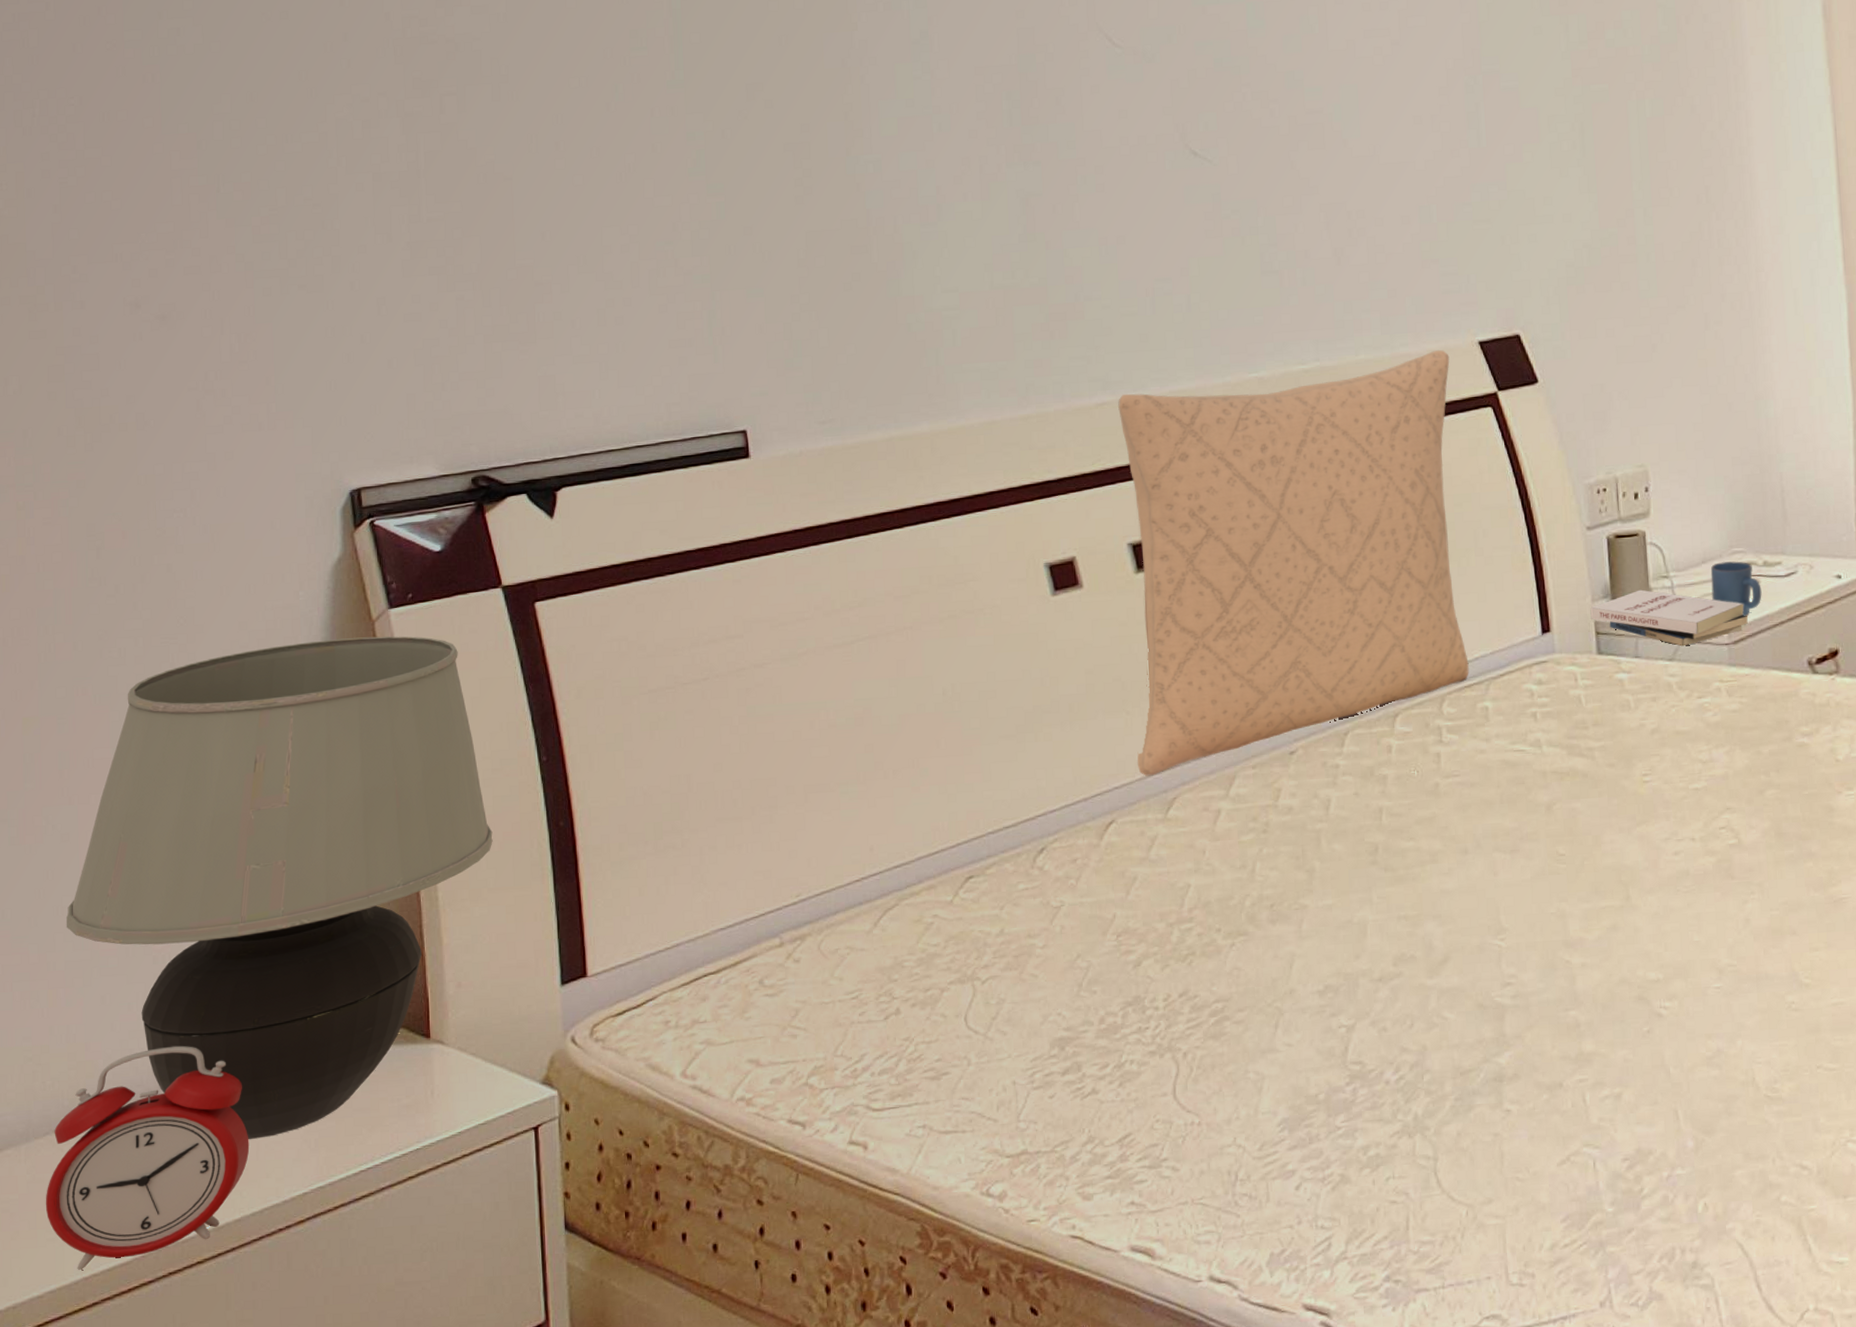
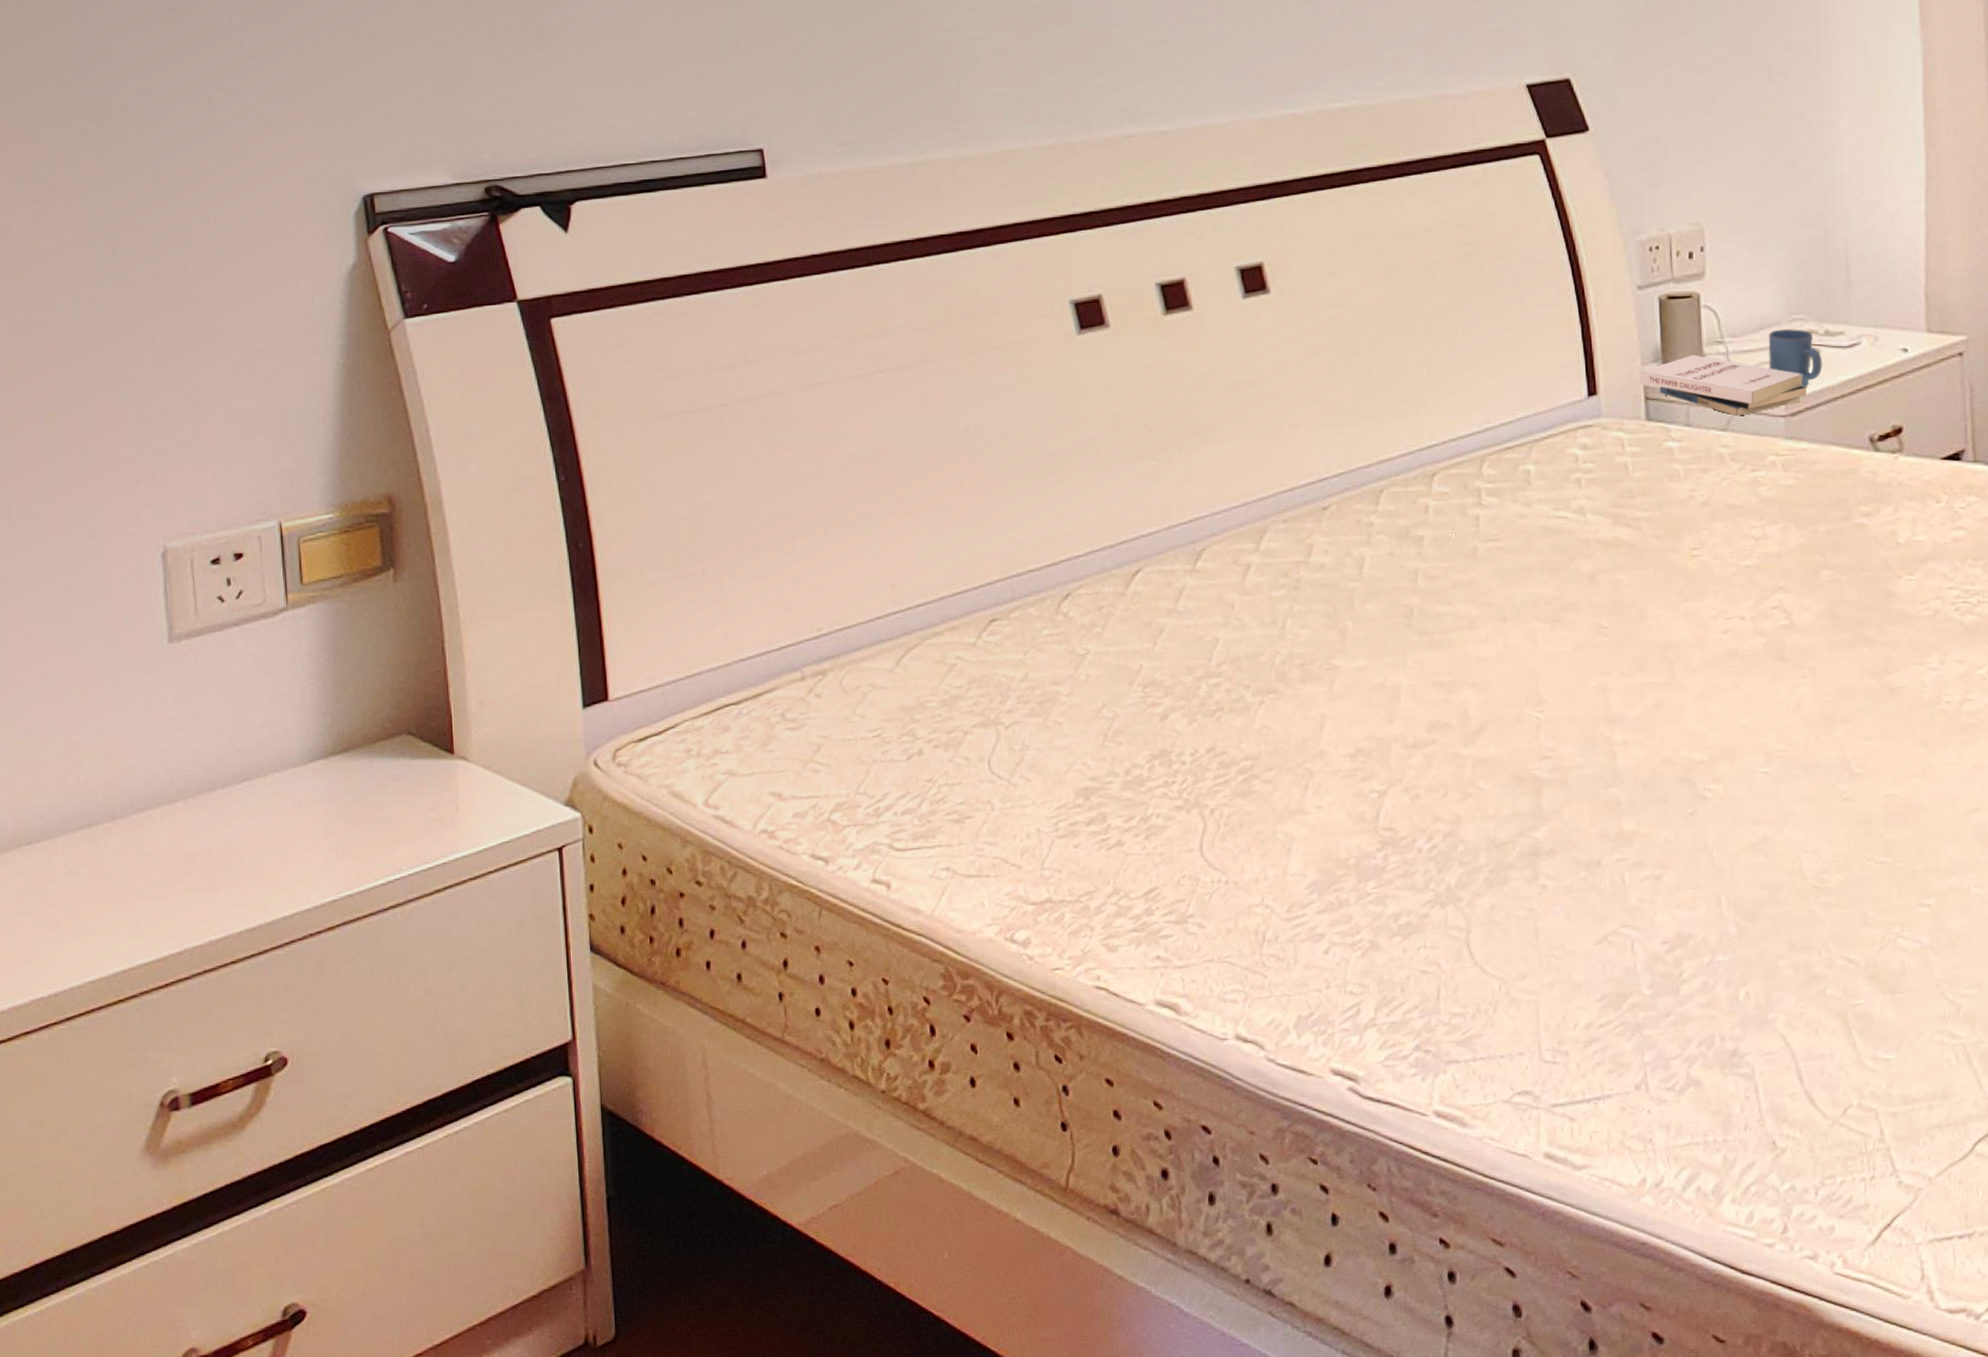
alarm clock: present [45,1045,250,1270] -> none [82,748,279,963]
table lamp: present [66,636,493,1140] -> none [94,346,513,845]
pillow: present [1118,350,1469,776] -> none [1146,92,1511,526]

